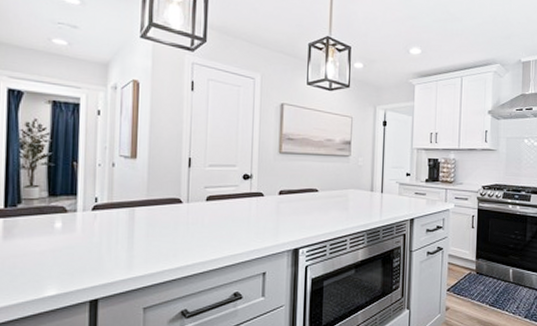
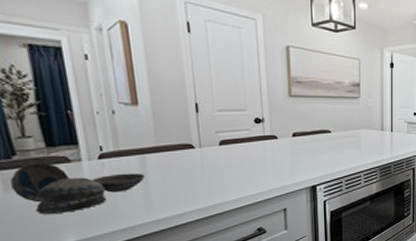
decorative bowl: none [11,211,131,265] -> present [10,162,145,215]

